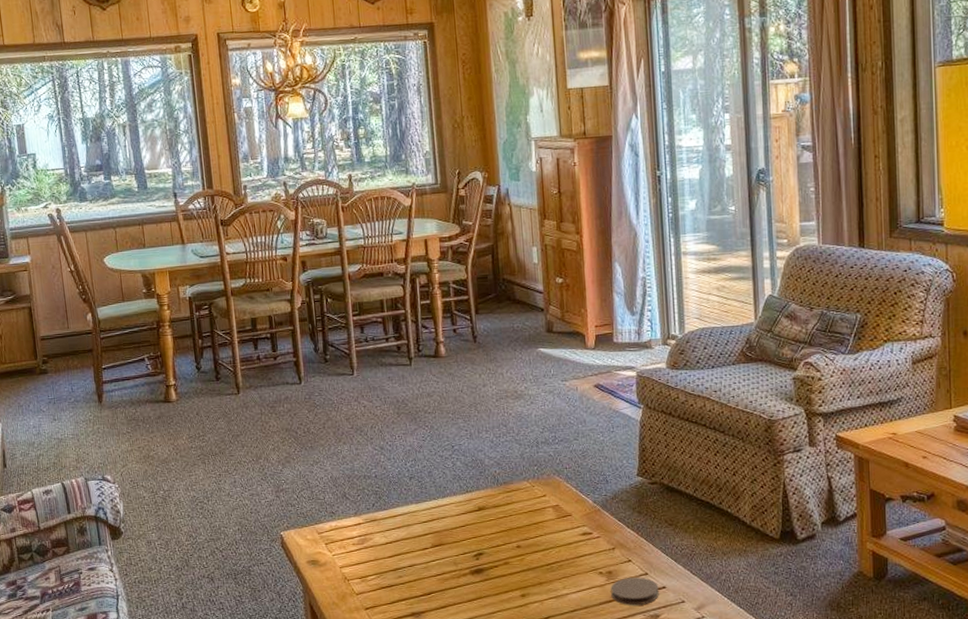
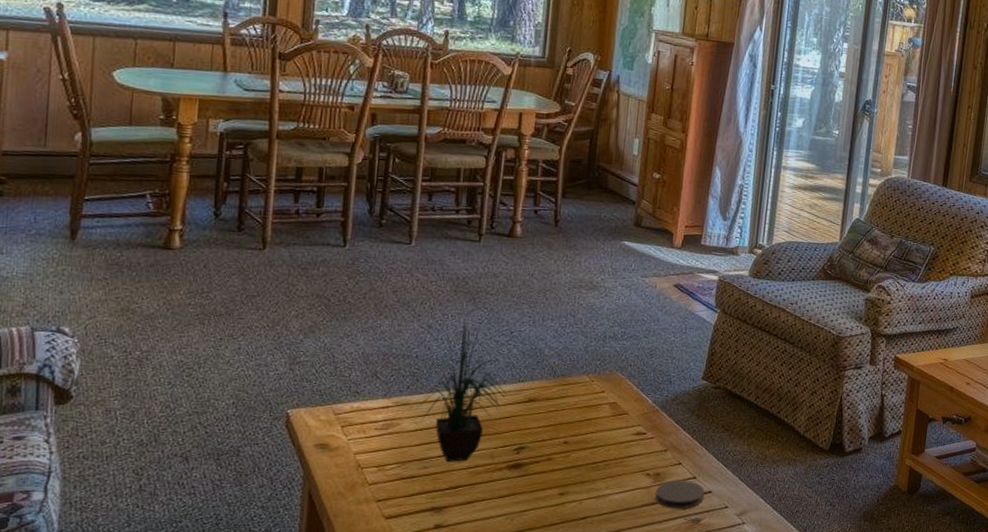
potted plant: none [383,438,459,570] -> present [417,319,508,462]

